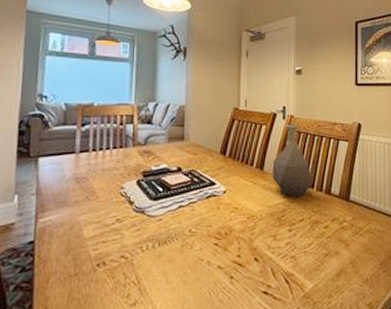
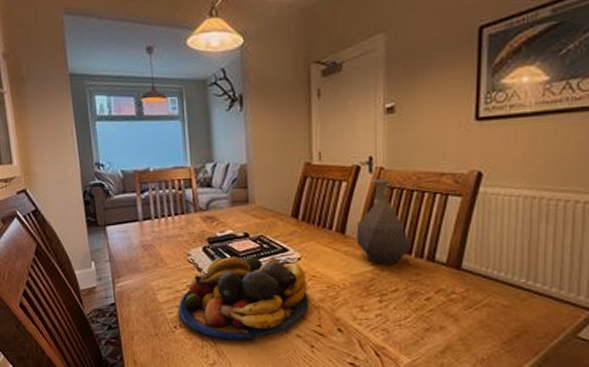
fruit bowl: none [104,190,231,275] -> present [178,257,309,340]

